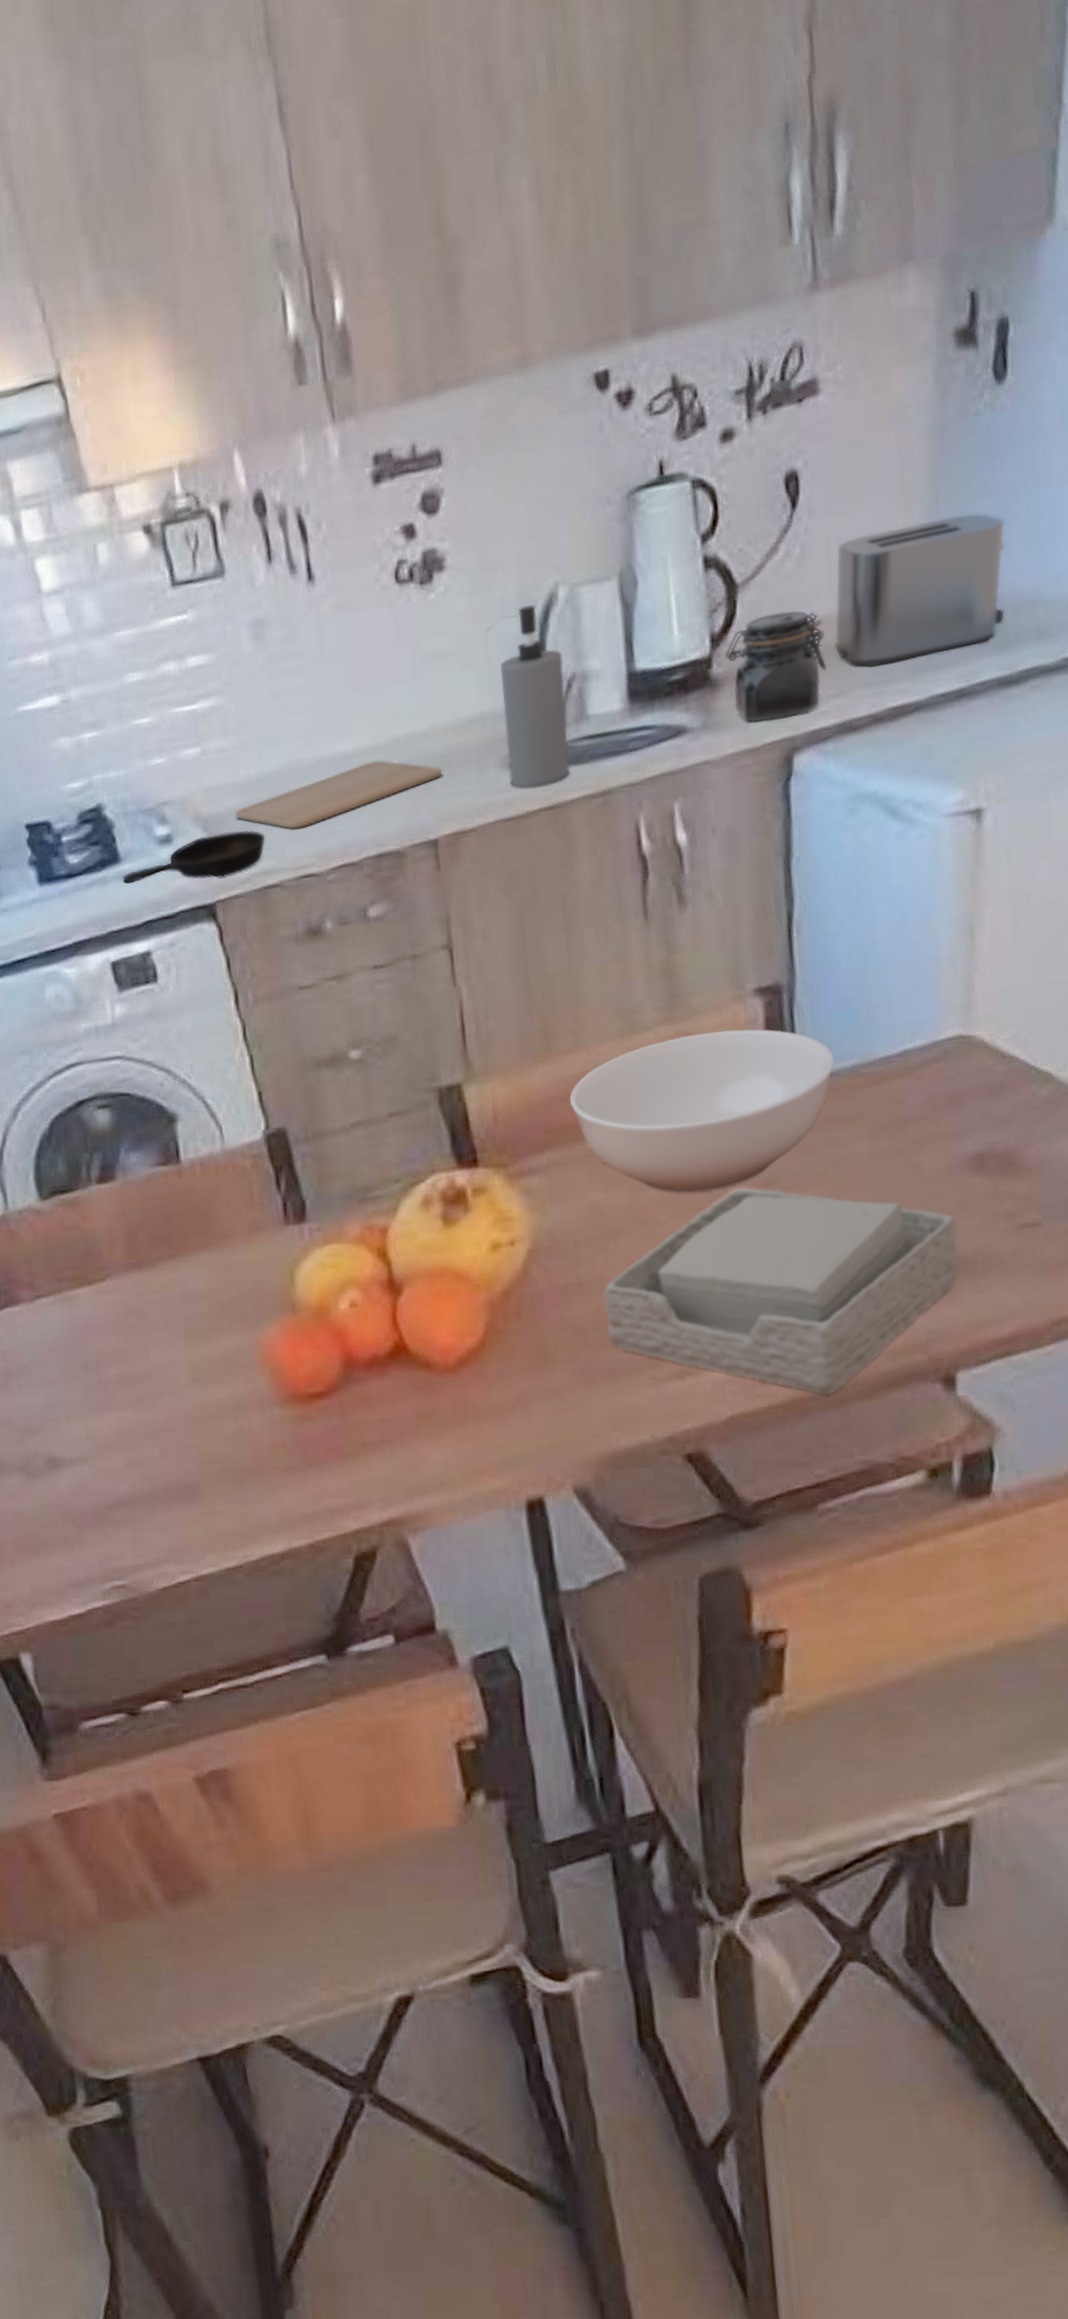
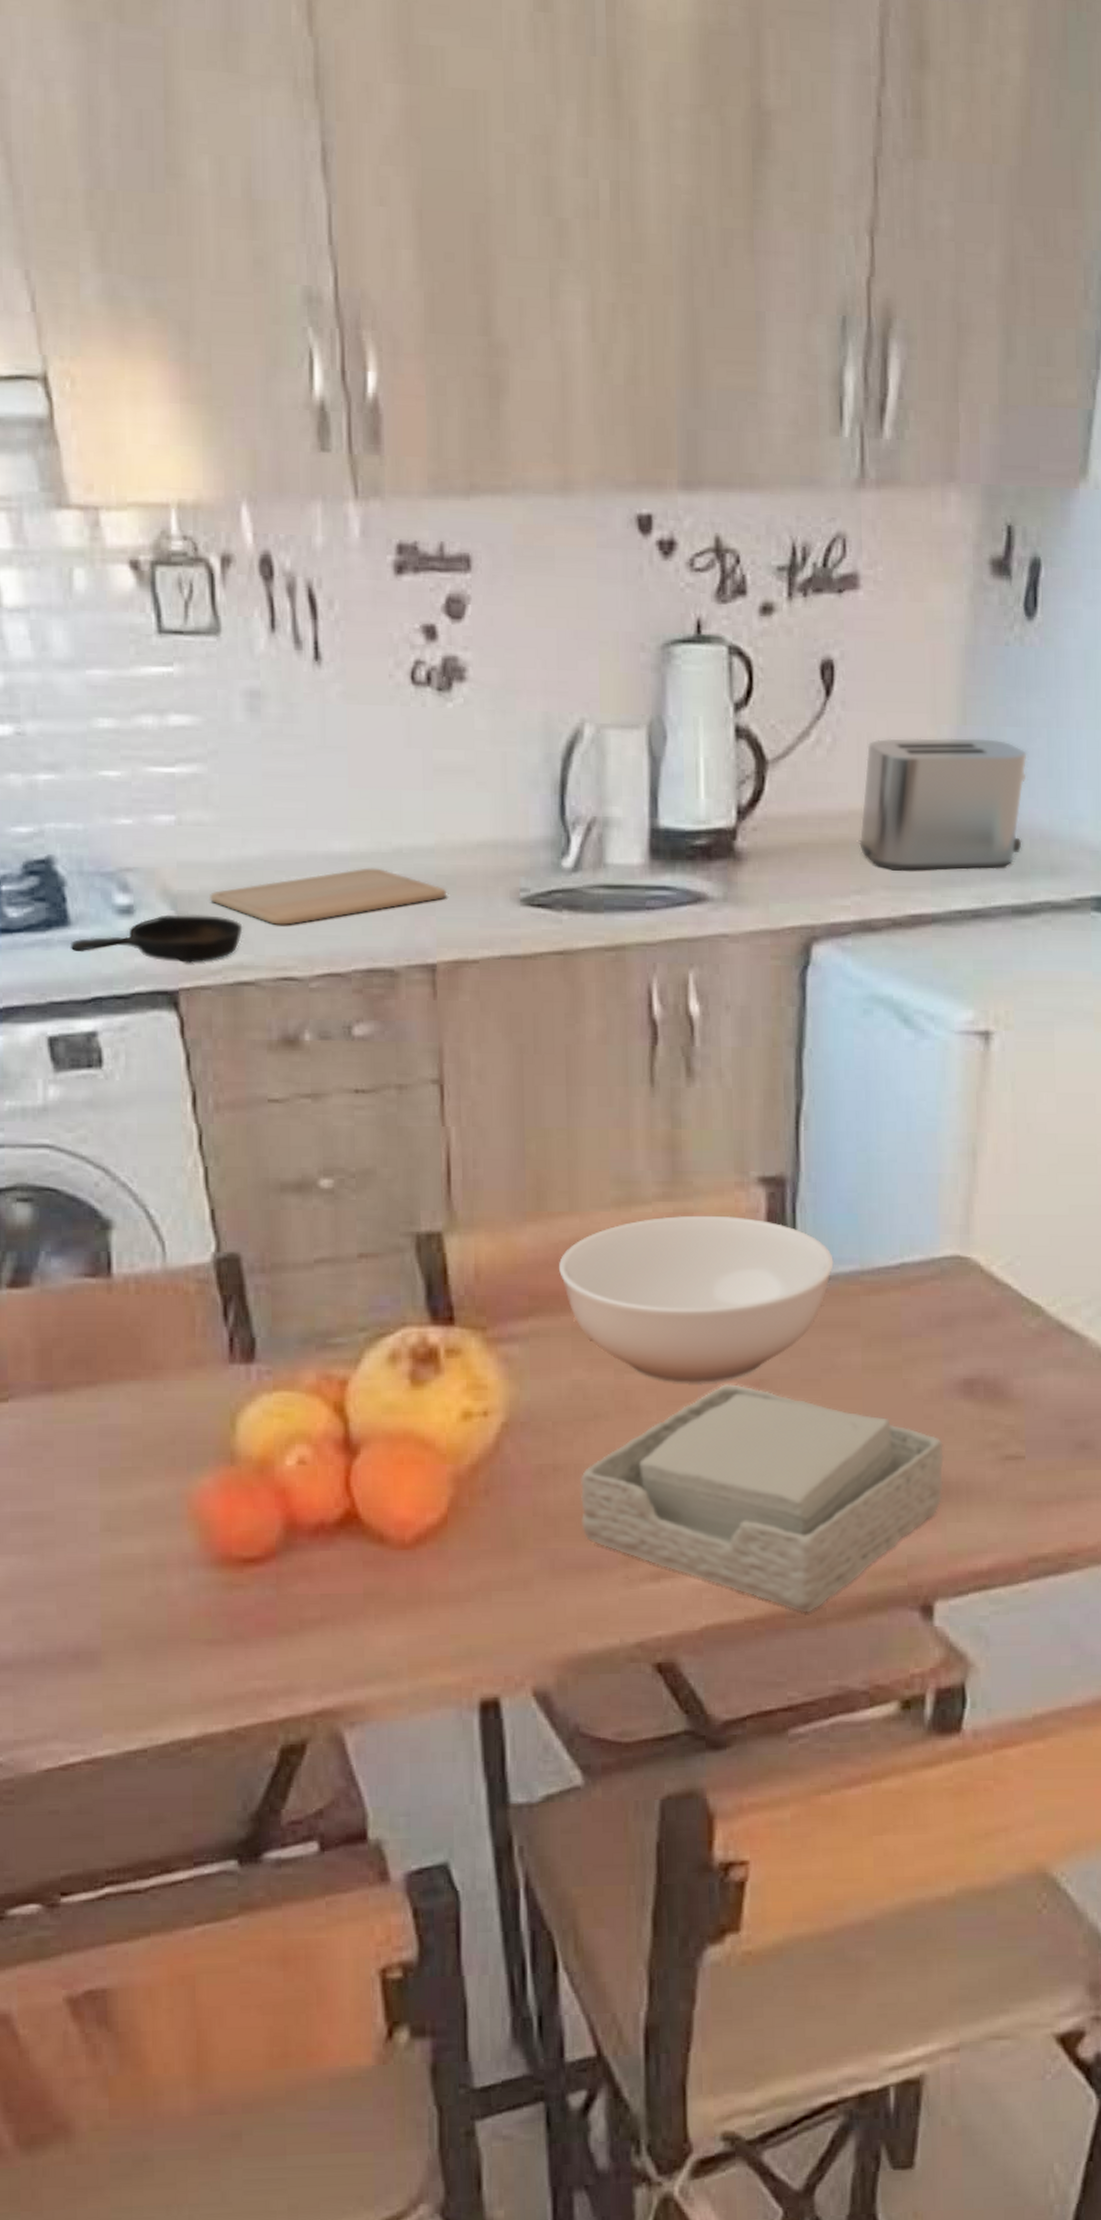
soap dispenser: present [486,604,570,790] -> none [505,736,585,931]
jar: present [725,610,827,722] -> none [751,797,851,906]

